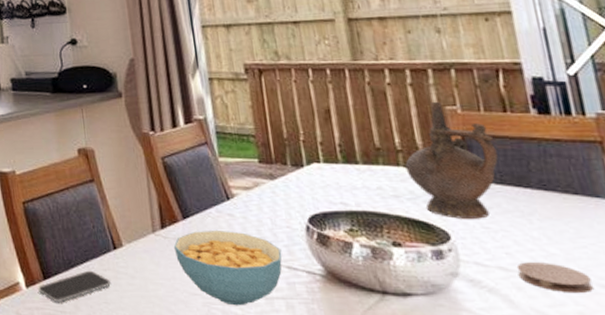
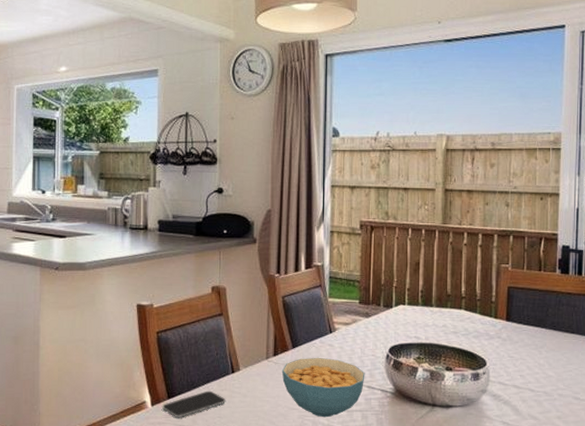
ceremonial vessel: present [405,101,498,219] -> none [465,260,529,350]
coaster: present [516,262,593,294] -> none [525,382,570,404]

